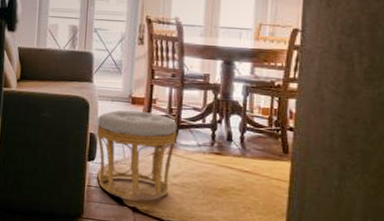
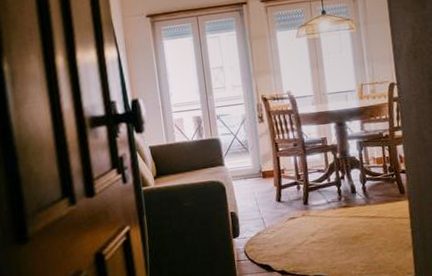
ottoman: present [95,110,177,200] -> none [234,182,310,264]

